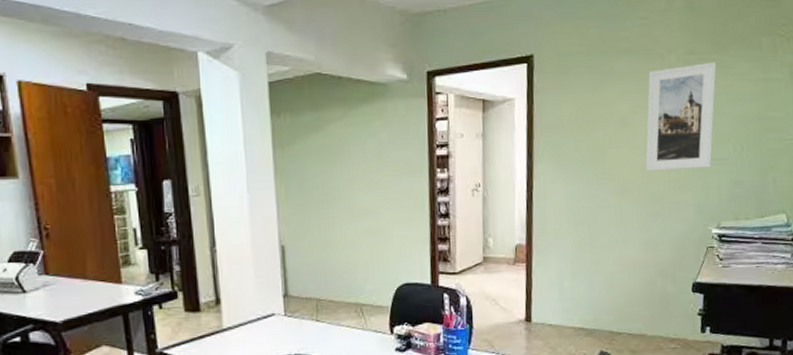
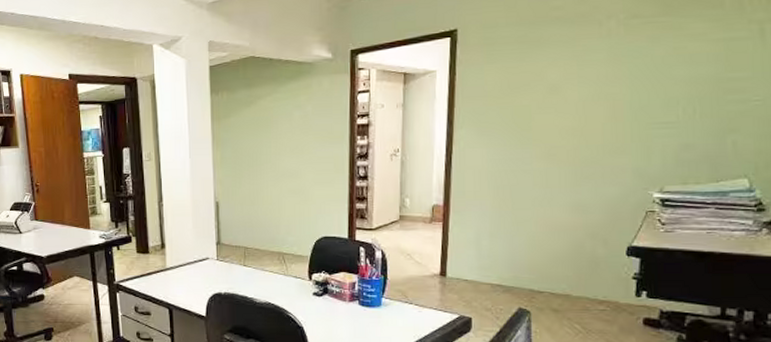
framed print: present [645,62,717,171] -> none [576,24,666,136]

